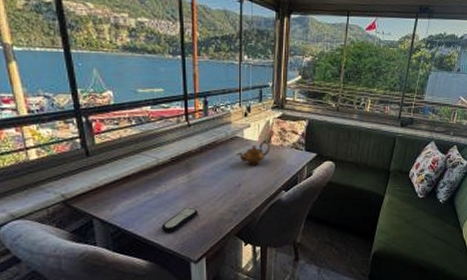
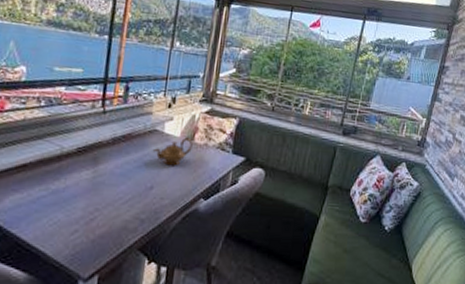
remote control: present [161,207,198,232] -> none [51,208,99,238]

